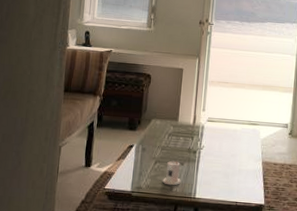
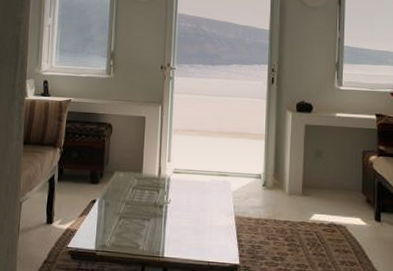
candle: present [162,161,181,186] -> none [128,216,148,244]

